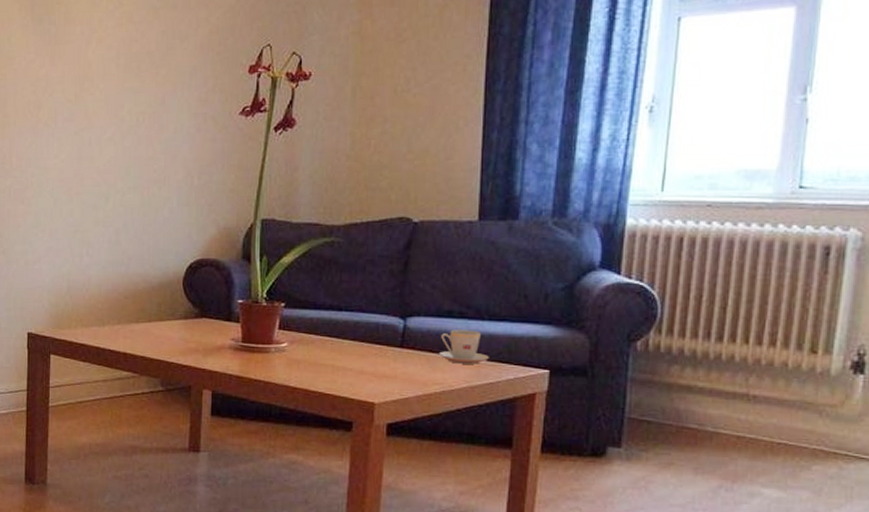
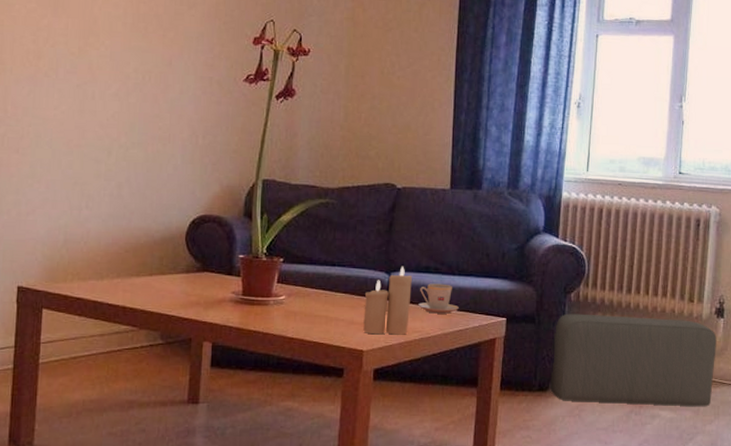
candle: none [374,310,432,387] -> present [363,266,412,335]
pouf: none [607,365,852,487] -> present [550,313,717,407]

